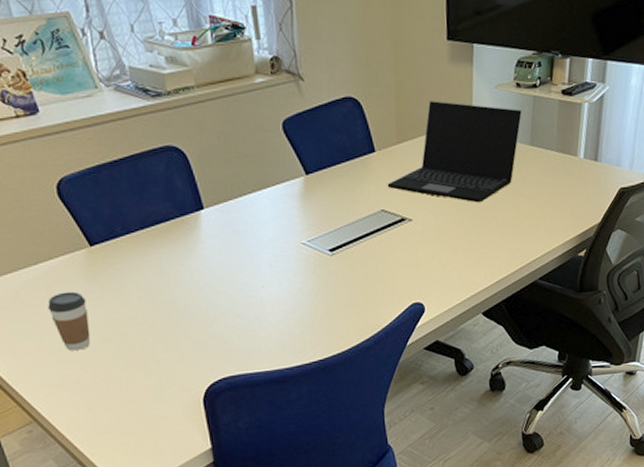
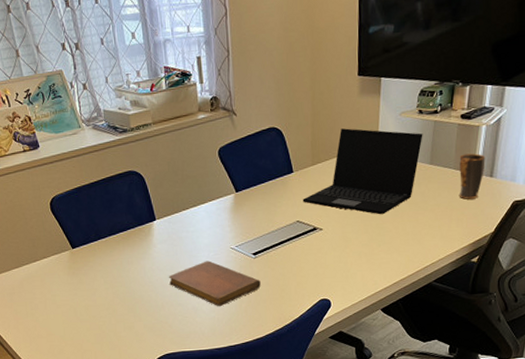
coffee cup: present [48,291,91,351] -> none [42,283,71,328]
notebook: none [222,259,340,317] -> present [168,260,261,307]
mug: none [562,134,589,186] -> present [459,153,485,200]

